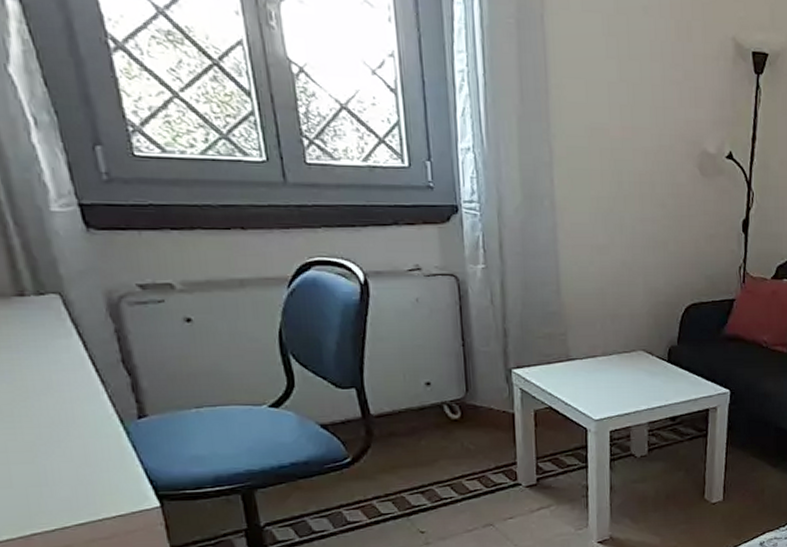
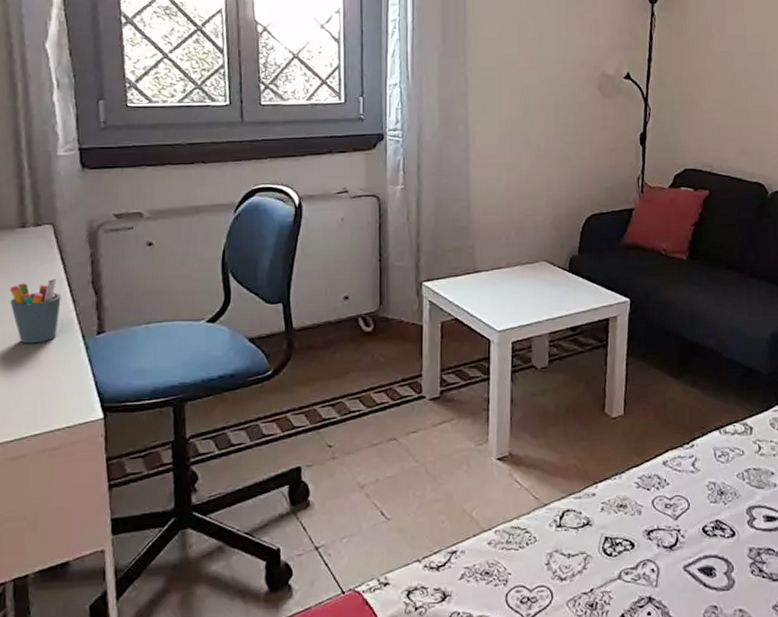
pen holder: none [16,355,88,428] -> present [9,278,61,344]

